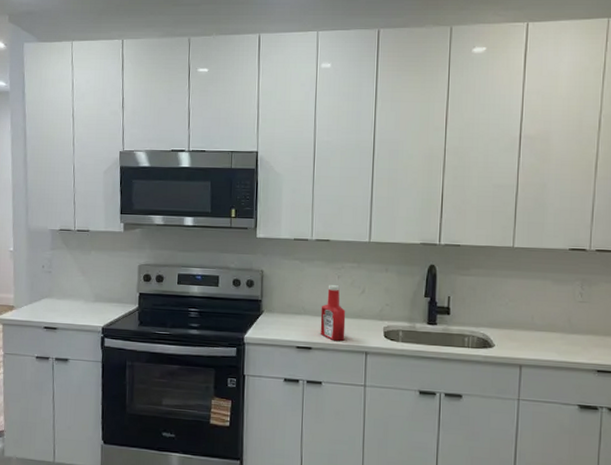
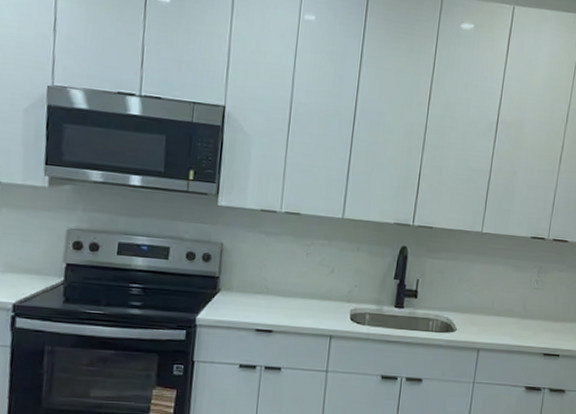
ketchup bottle: present [320,285,346,342] -> none [283,263,313,324]

